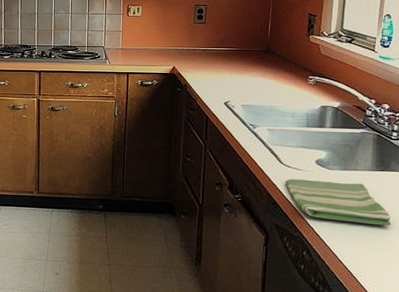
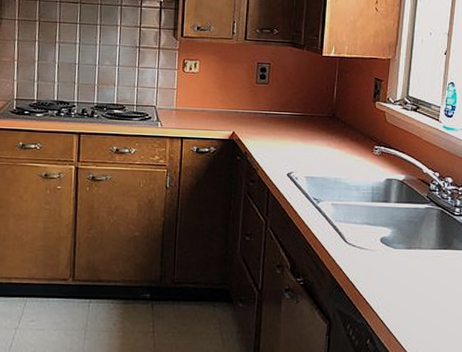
dish towel: present [285,179,392,226] -> none [349,259,454,309]

